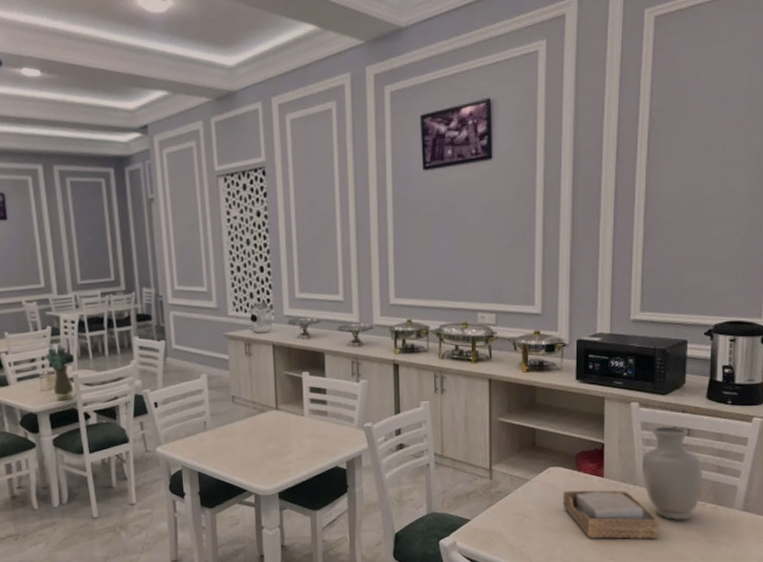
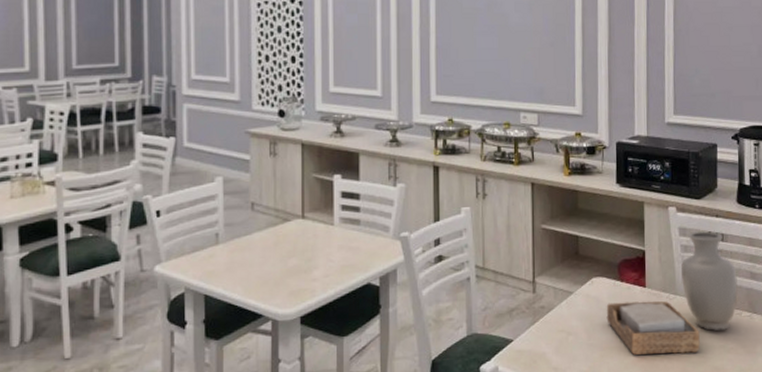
vase: present [44,345,74,401] -> none [20,141,55,210]

